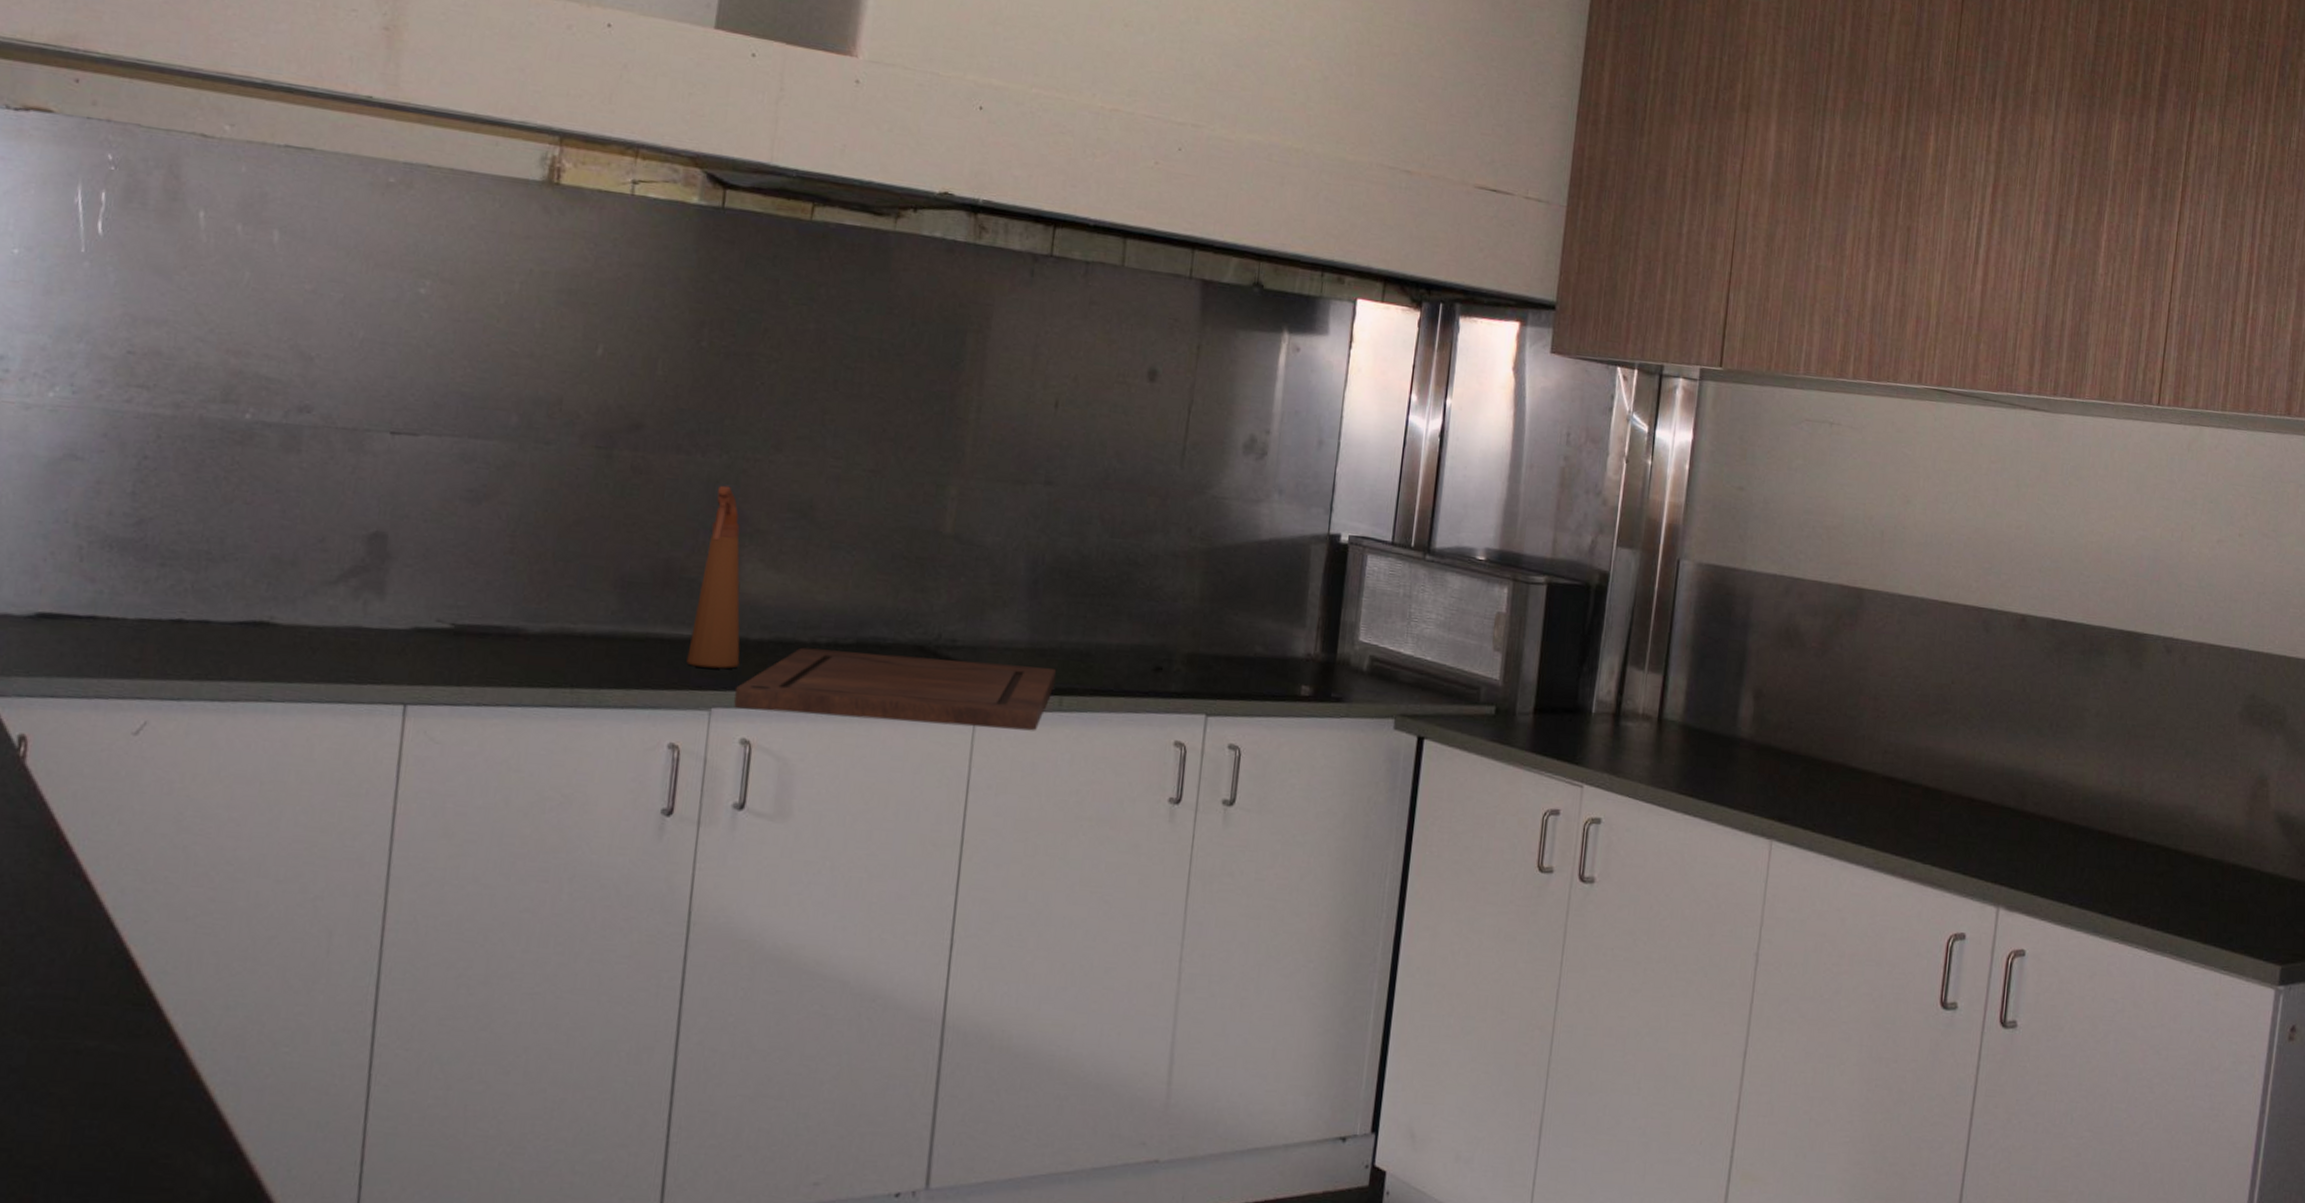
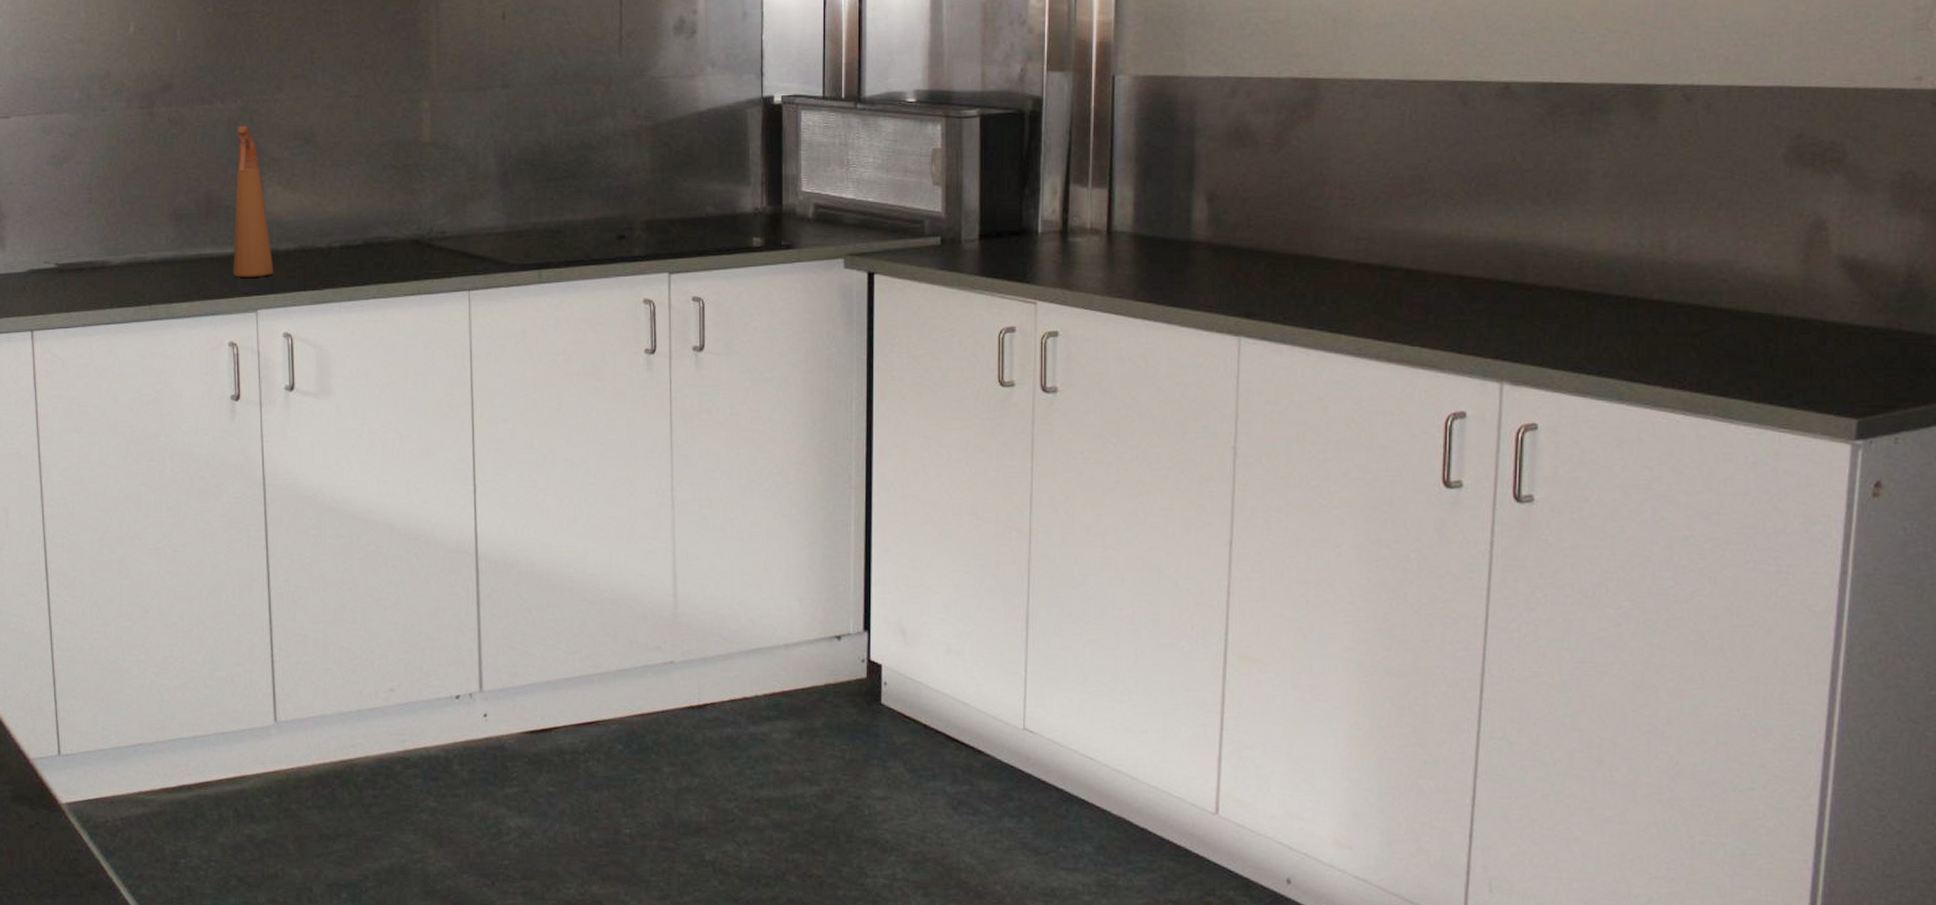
cutting board: present [734,647,1056,731] -> none [274,246,534,308]

